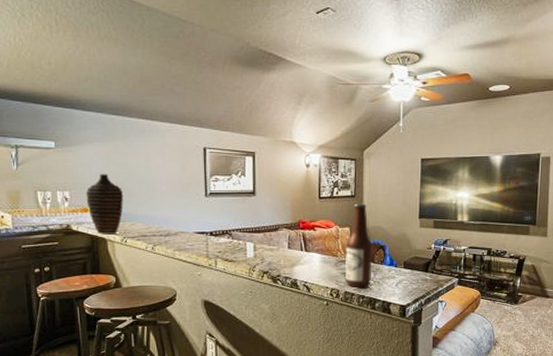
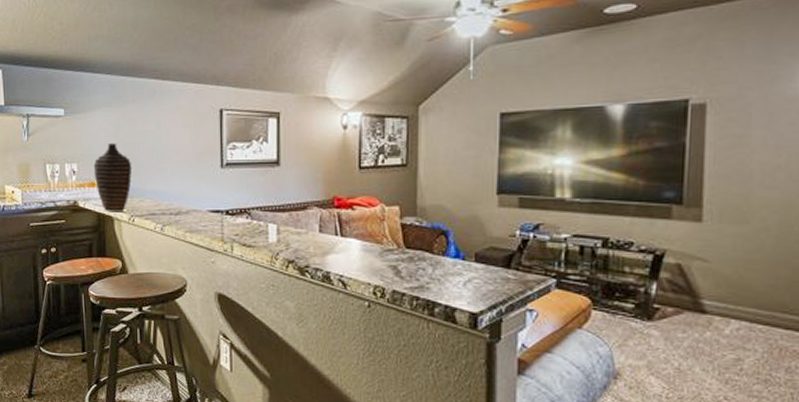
root beer bottle: present [344,203,372,287] -> none [392,174,431,286]

